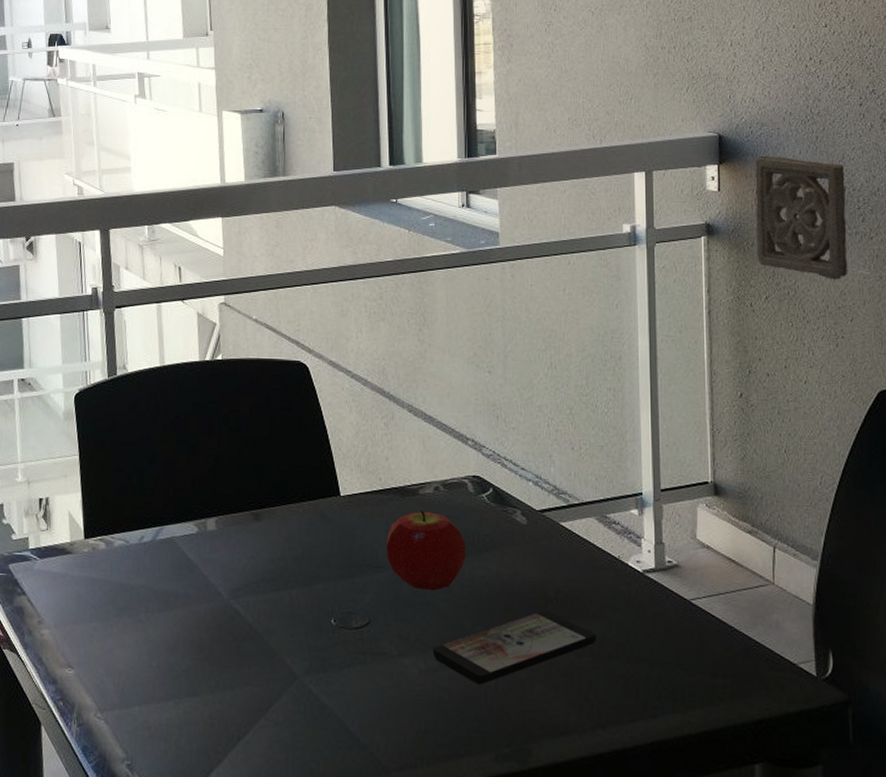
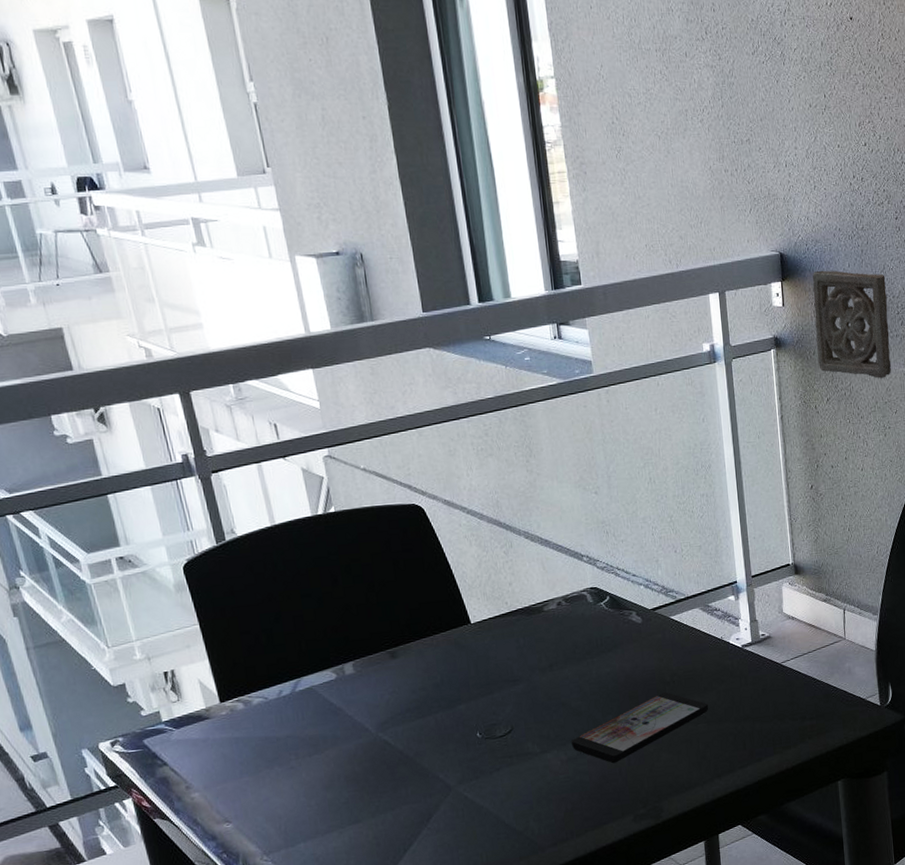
fruit: present [387,510,467,591] -> none [519,625,592,694]

